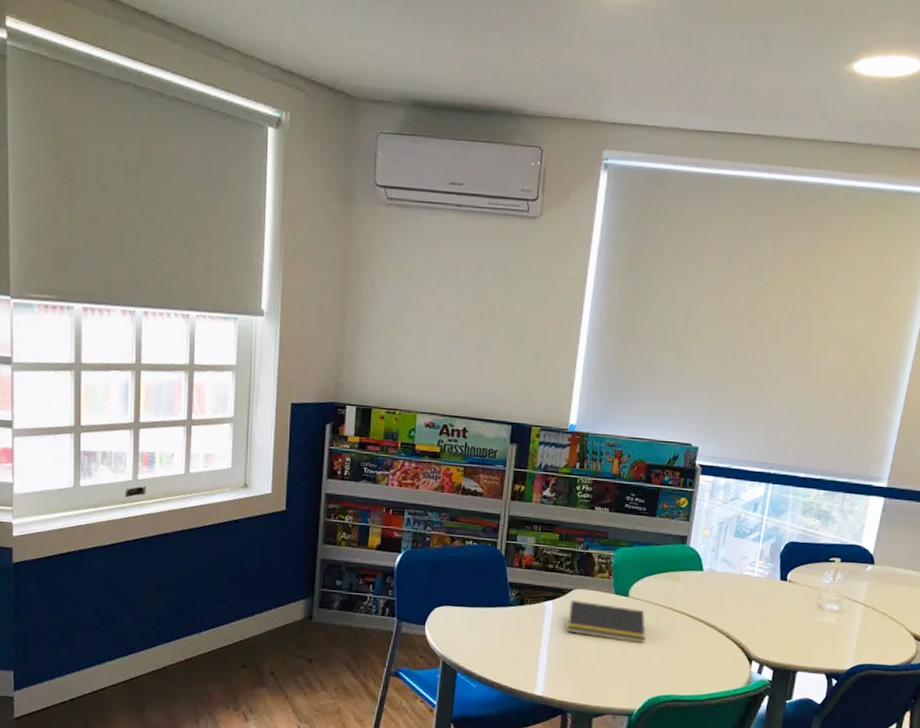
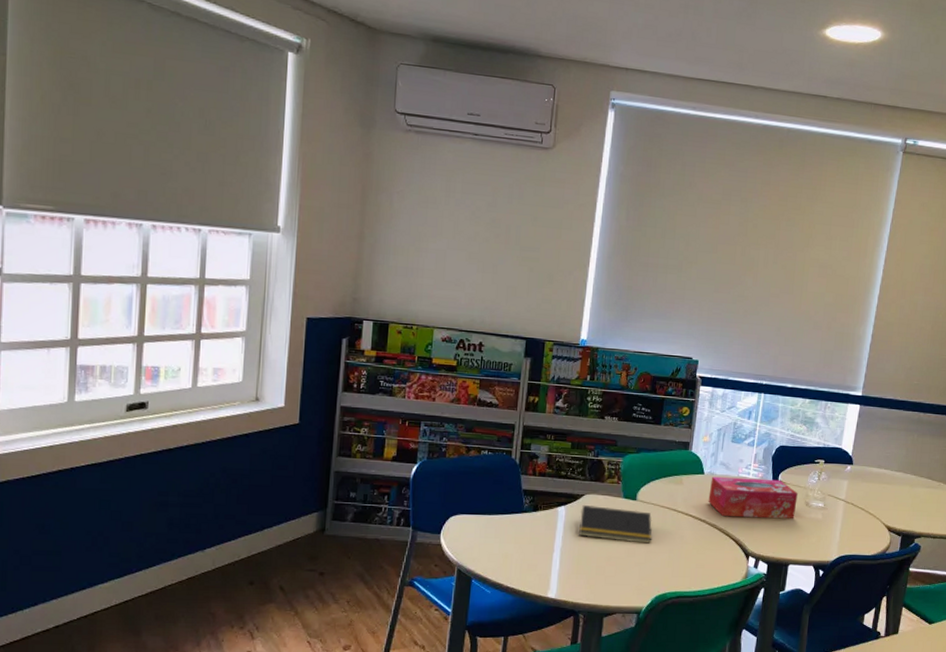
tissue box: none [707,573,809,622] -> present [708,476,798,519]

